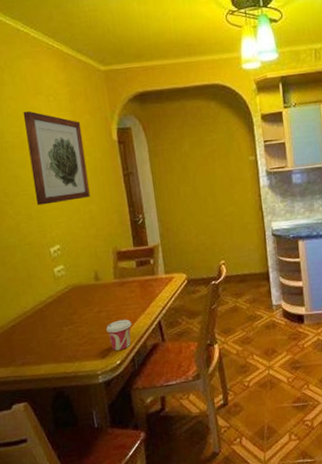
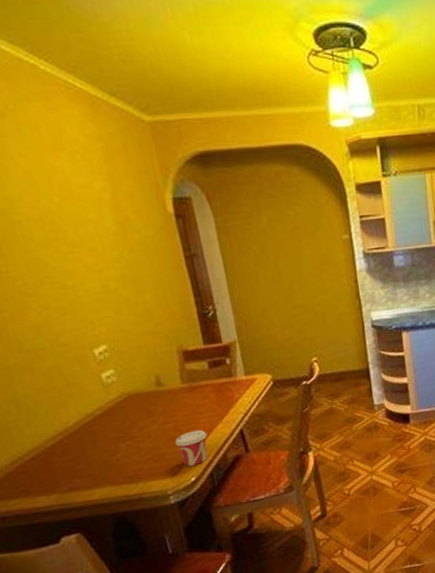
wall art: present [23,110,90,206] -> none [38,172,143,297]

